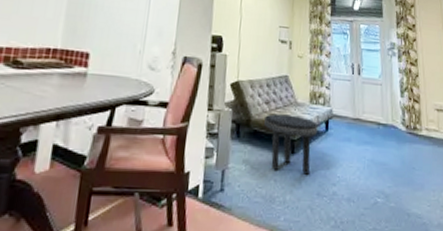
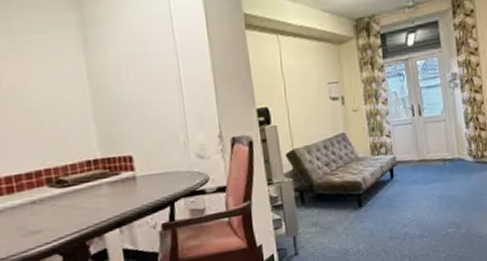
side table: present [264,113,318,175] -> none [327,170,383,226]

